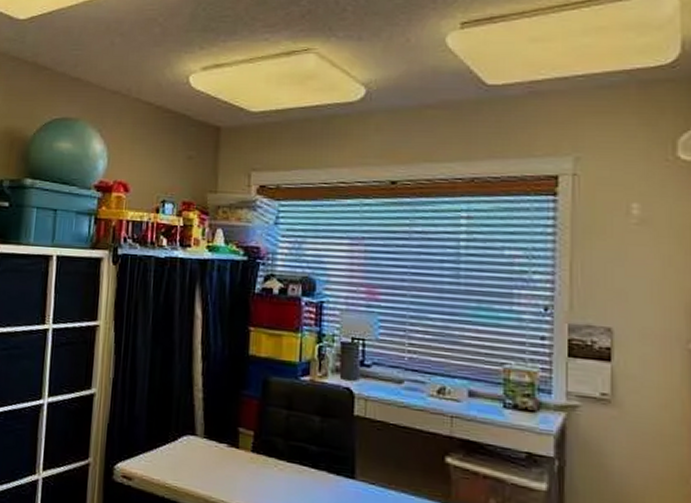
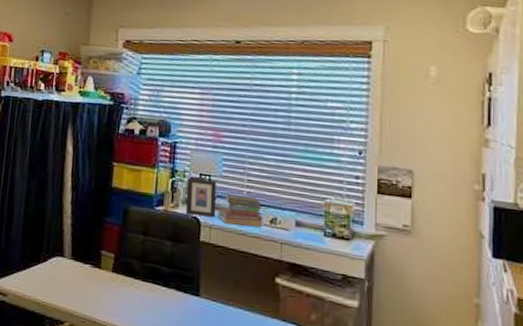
picture frame: none [336,343,372,389] -> present [185,178,217,218]
books: none [374,361,429,399] -> present [217,194,263,228]

